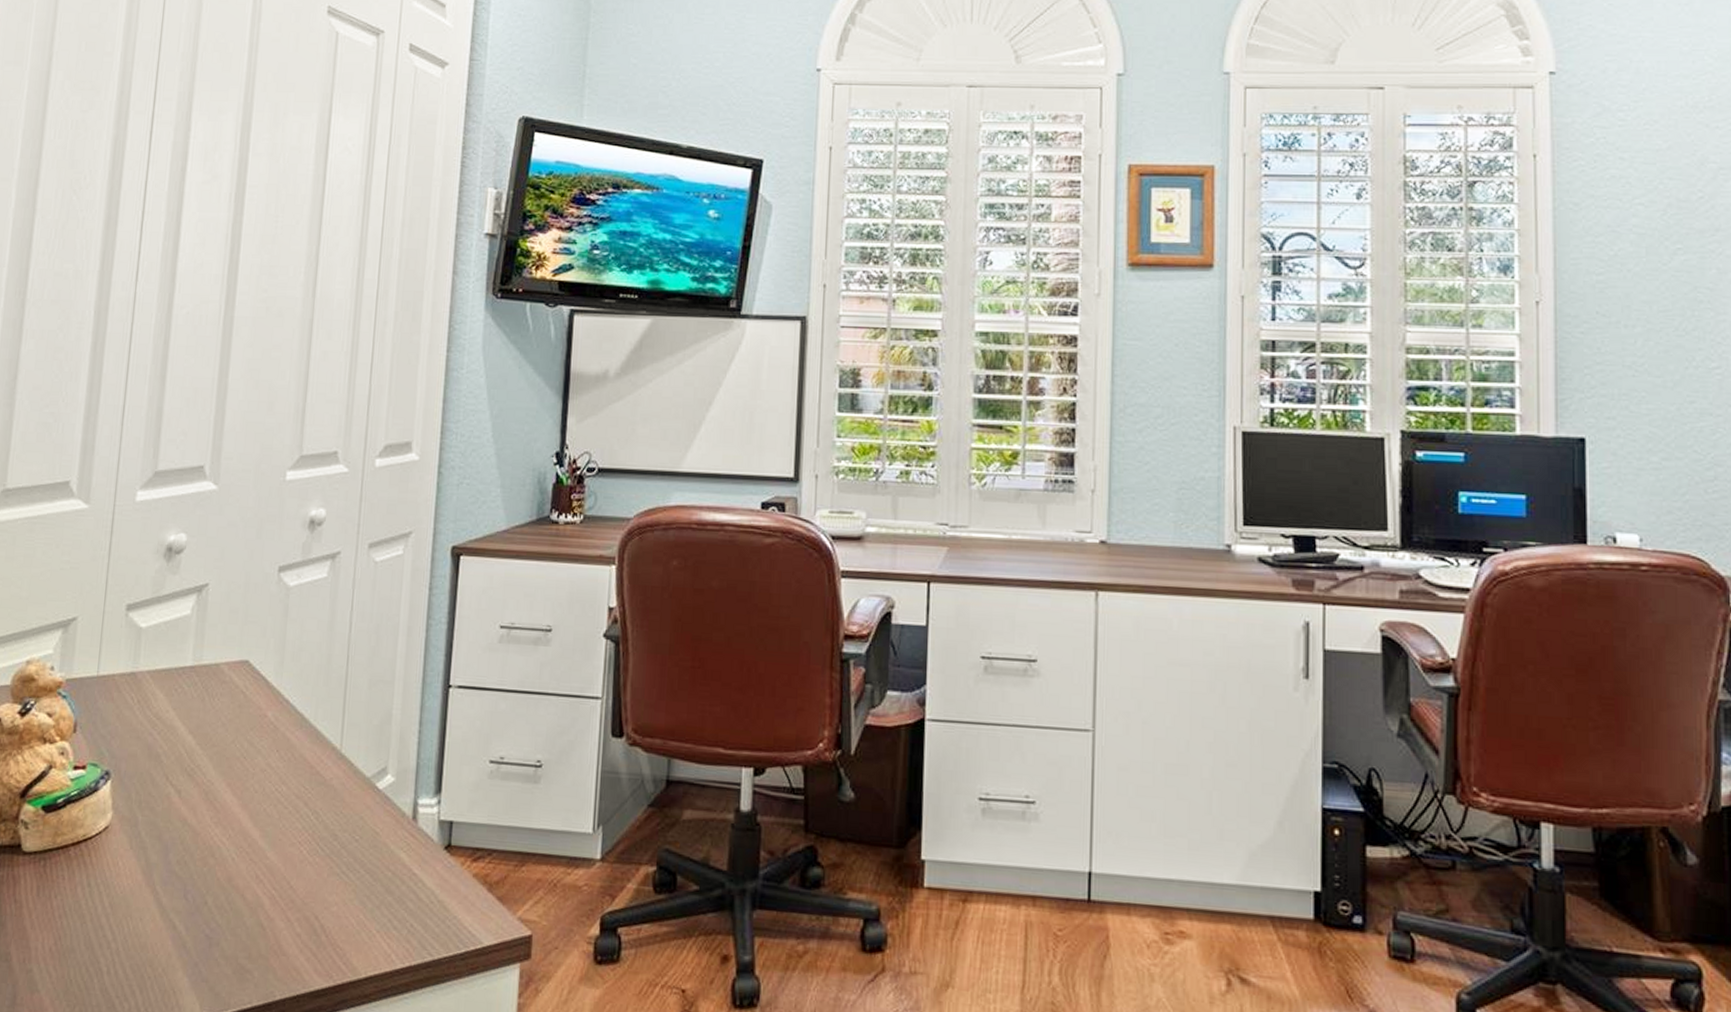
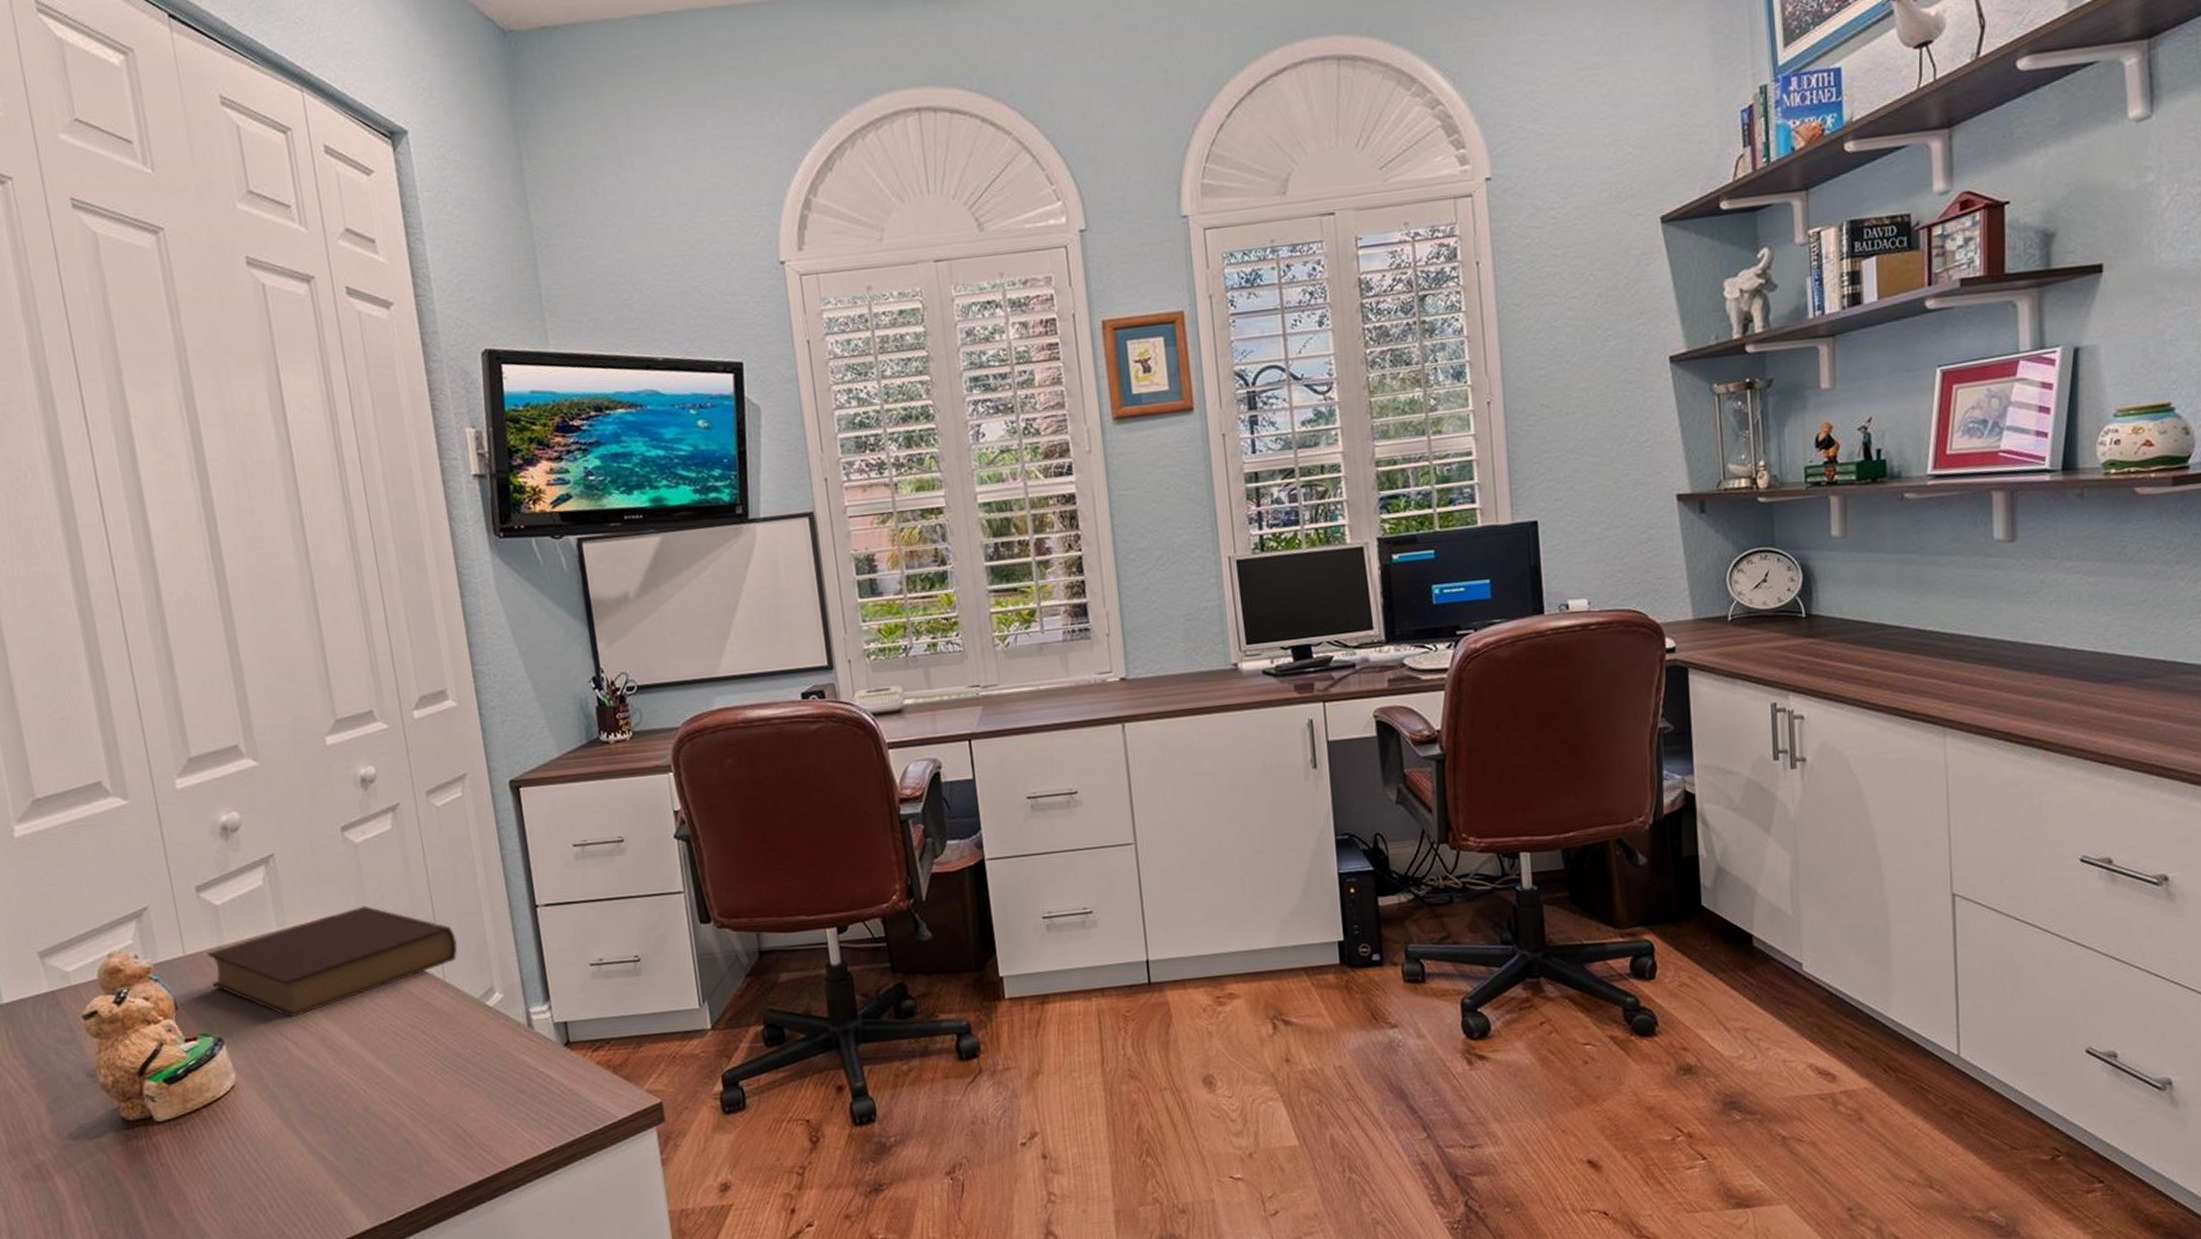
book: none [116,654,362,763] -> present [207,906,458,1018]

